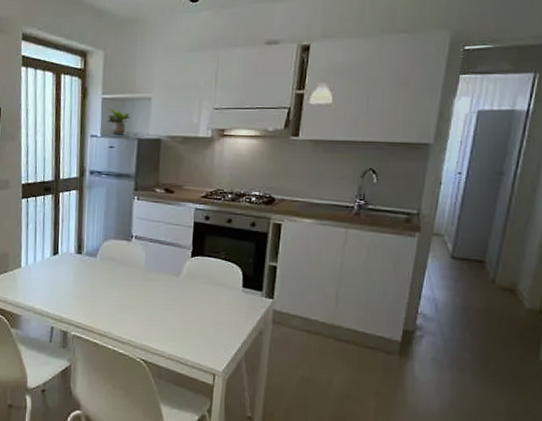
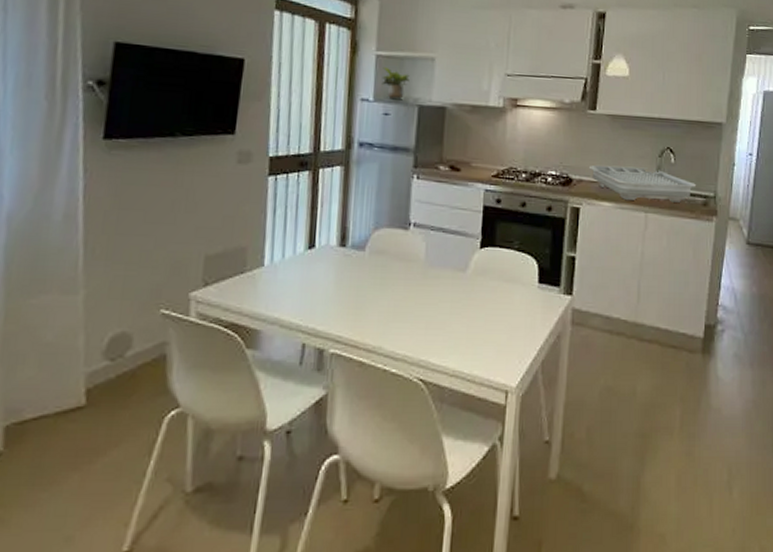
dish rack: none [290,185,400,219] -> present [588,164,697,203]

